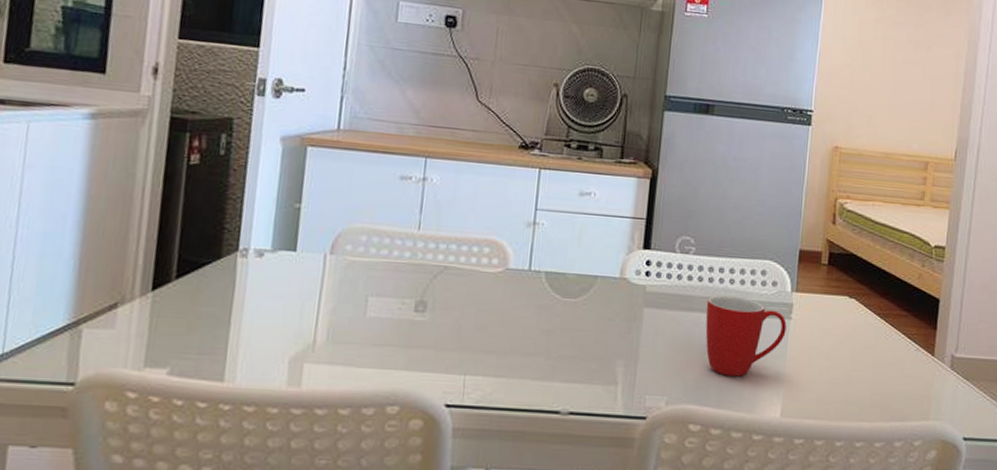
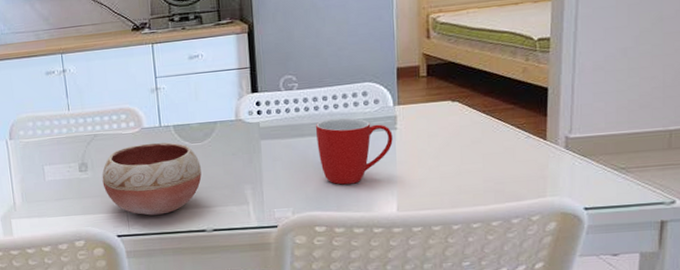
bowl: none [441,288,569,384] -> present [101,142,202,216]

